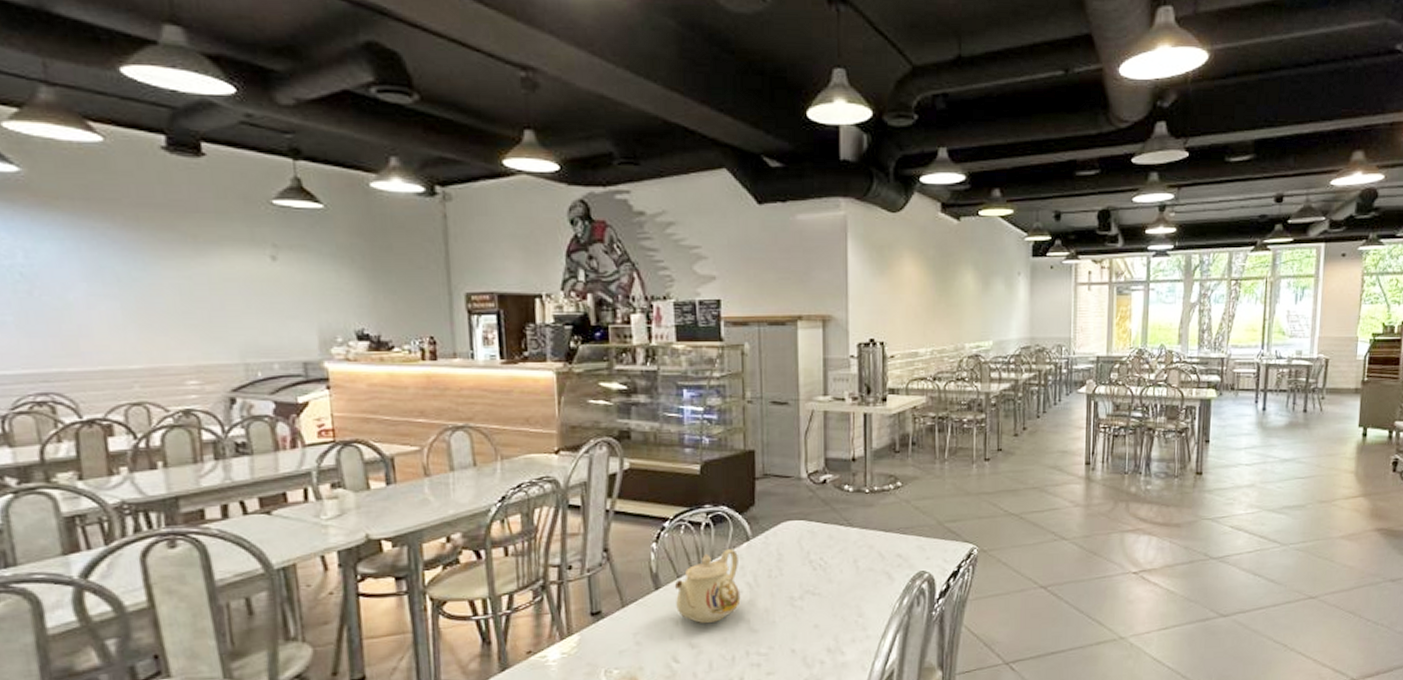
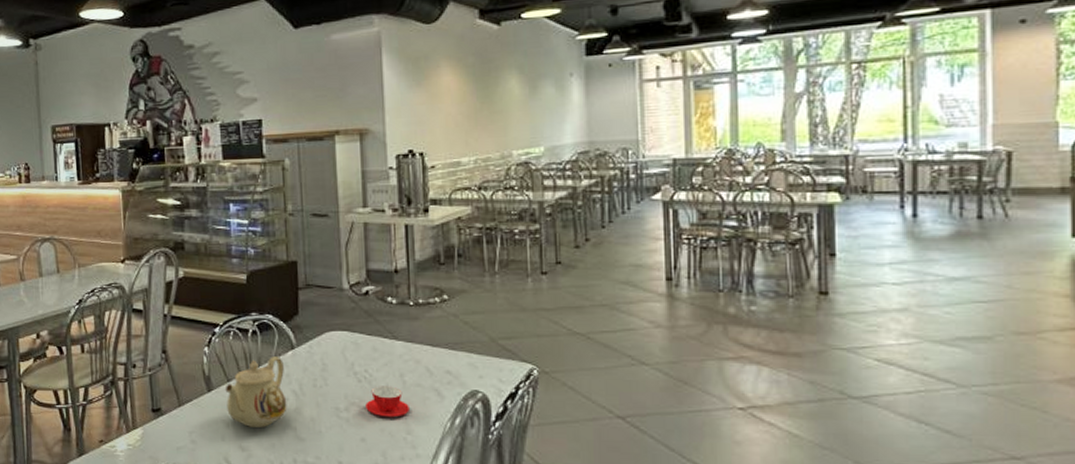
teacup: none [820,572,861,603] -> present [365,386,409,418]

